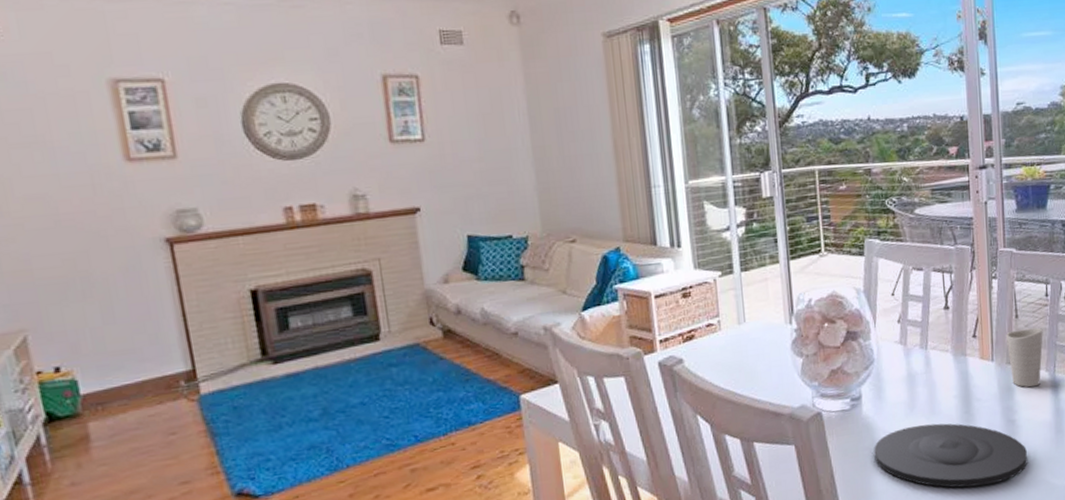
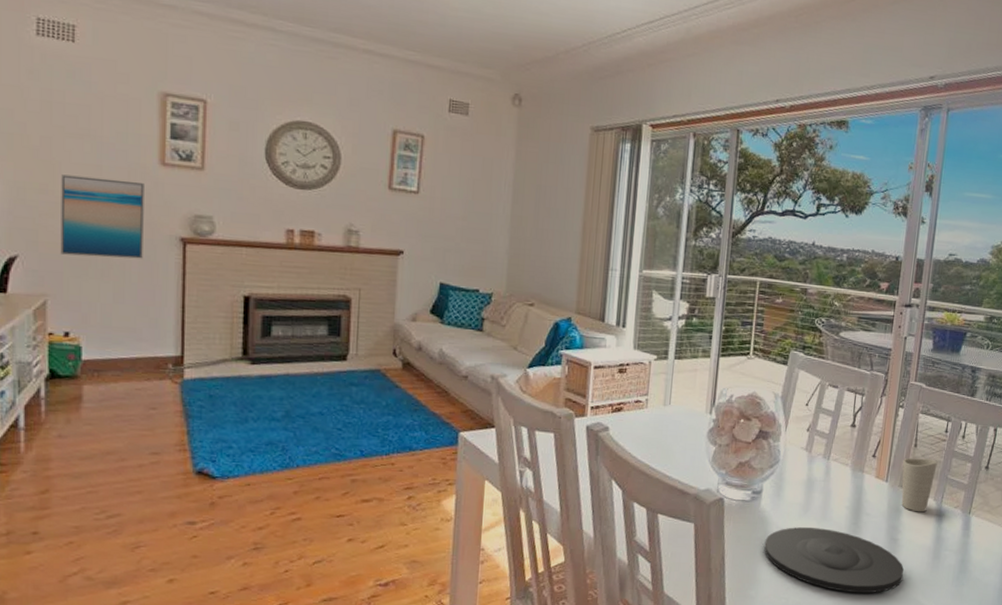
wall art: none [14,185,127,282] -> present [60,174,144,259]

